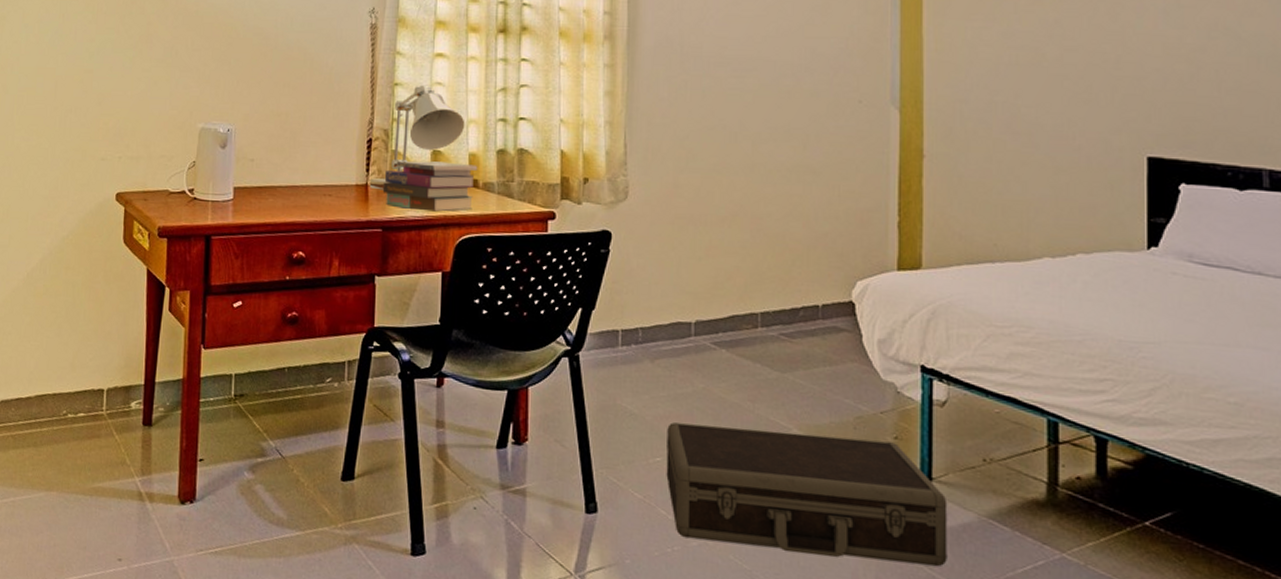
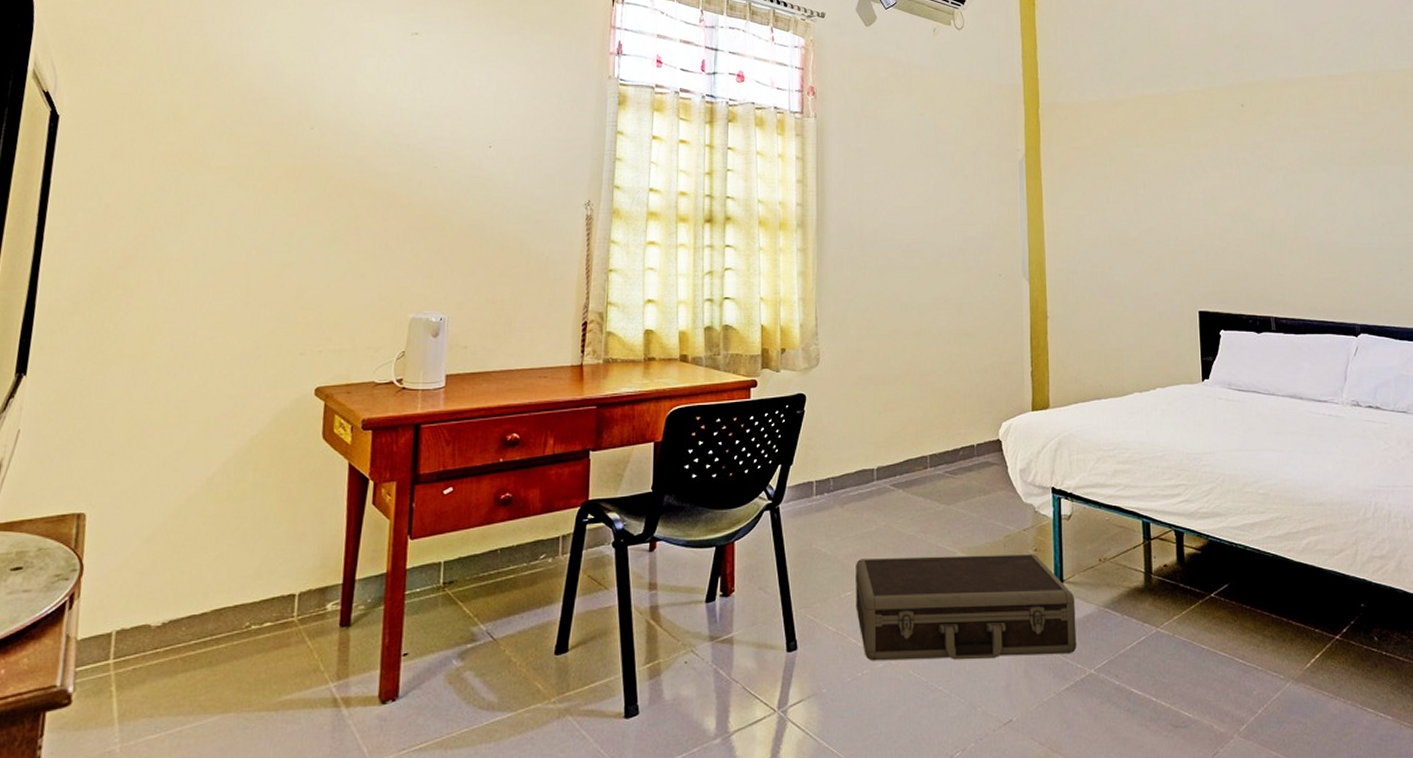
desk lamp: present [369,84,465,190] -> none [584,270,676,369]
books: present [382,160,478,212] -> none [597,340,687,387]

